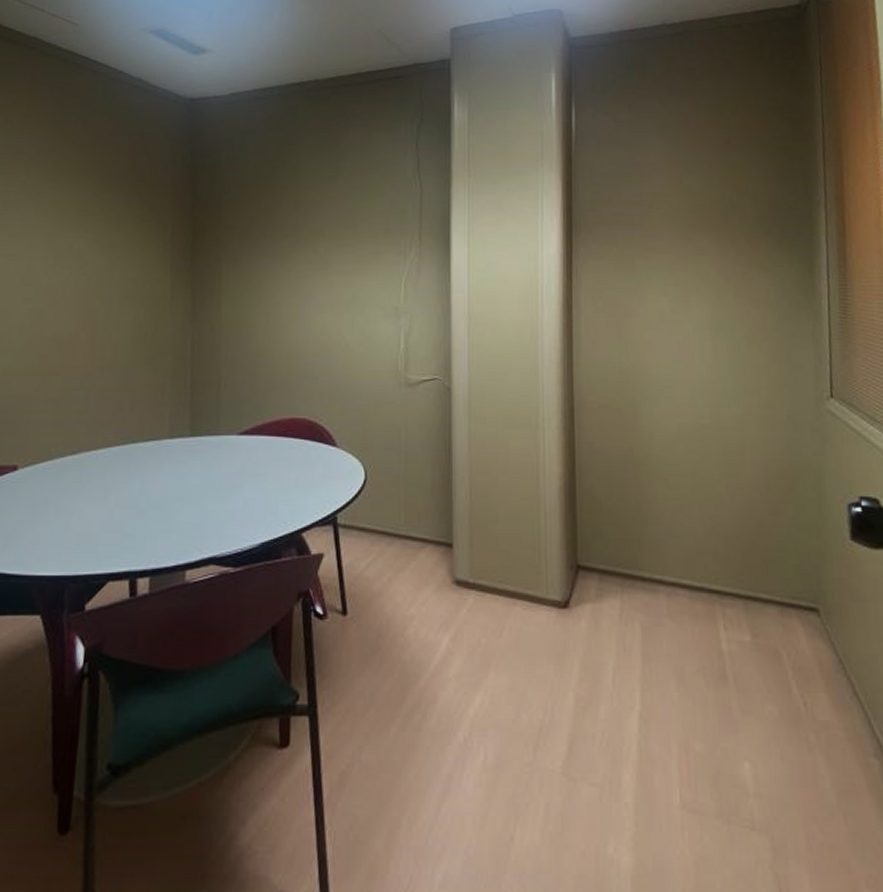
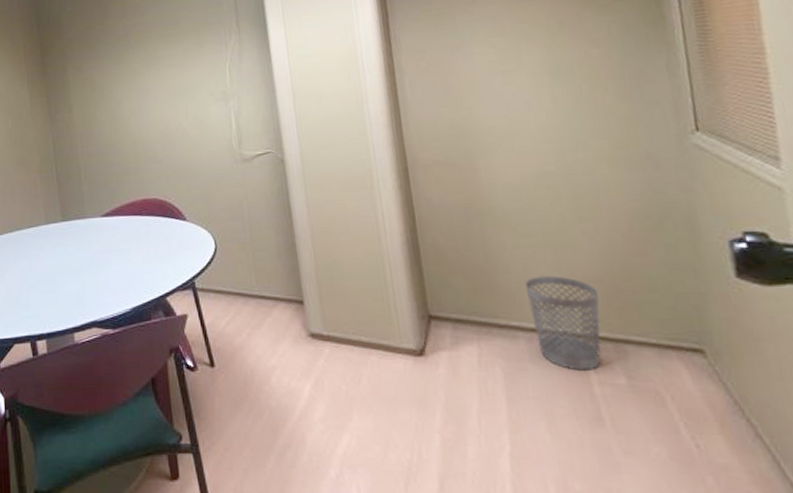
wastebasket: none [670,530,736,627] -> present [524,276,601,371]

